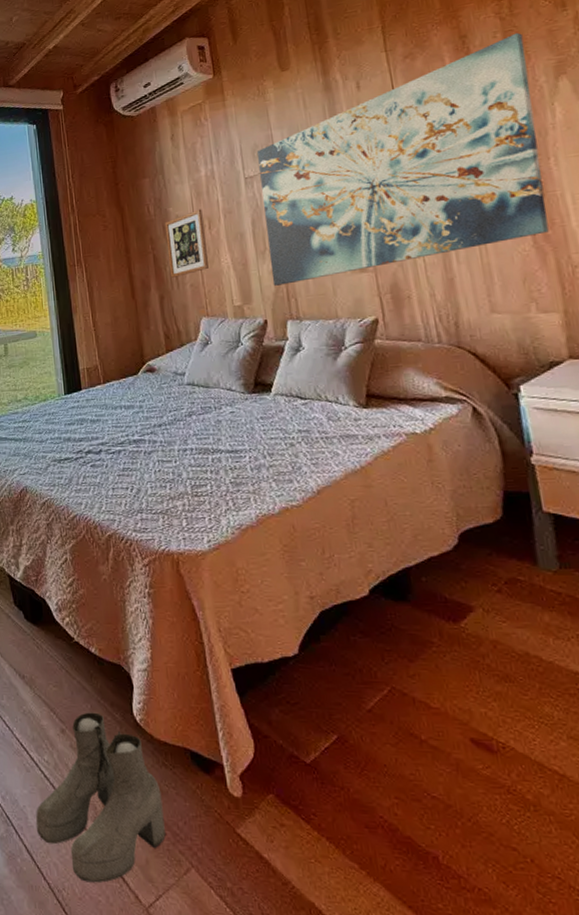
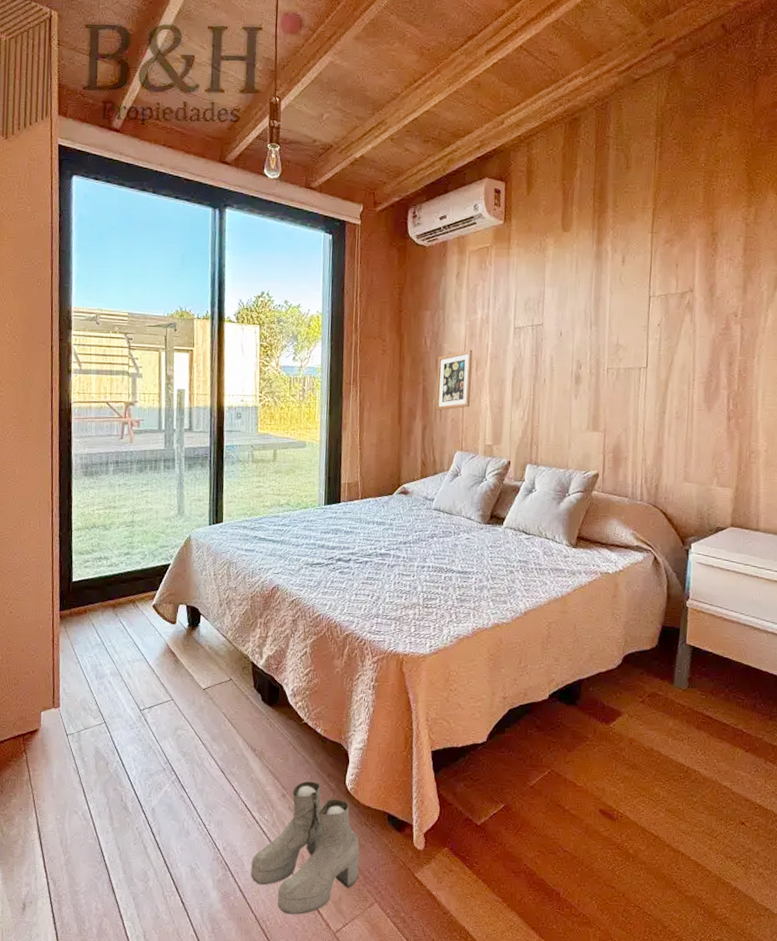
wall art: present [257,32,549,286] -> none [521,240,759,432]

